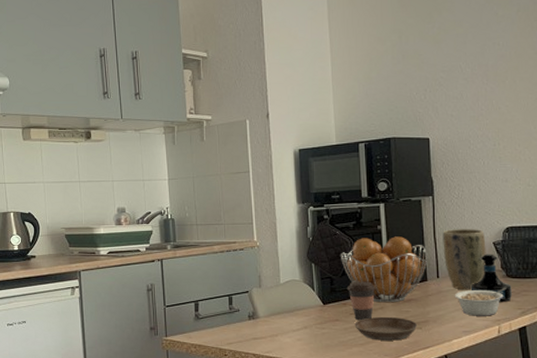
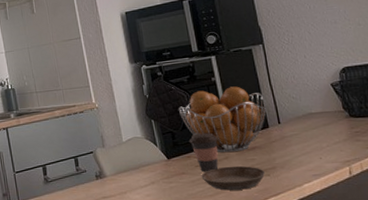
plant pot: present [442,229,486,290] -> none [277,72,327,134]
legume: present [454,287,506,316] -> none [298,127,352,159]
tequila bottle: present [470,254,512,303] -> none [314,95,359,144]

